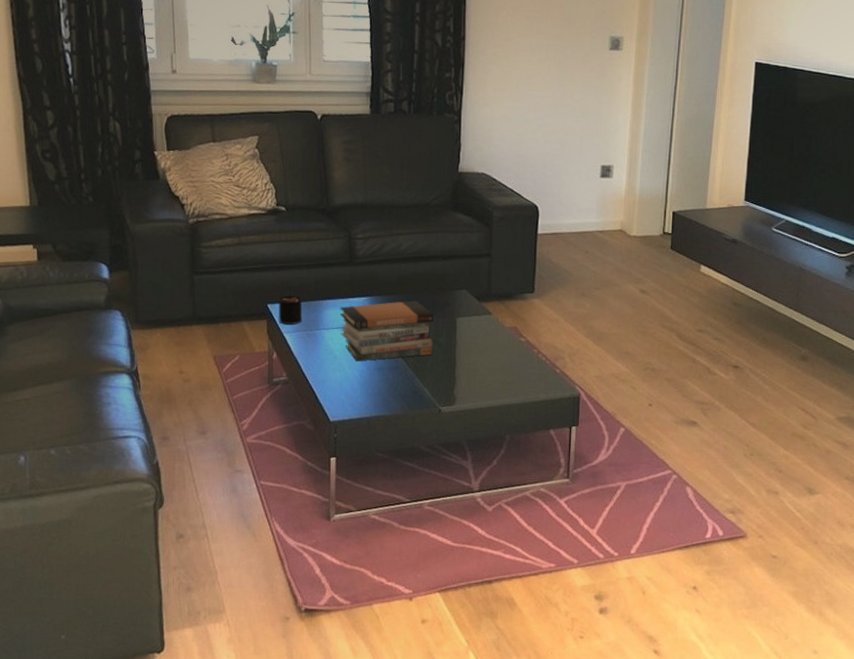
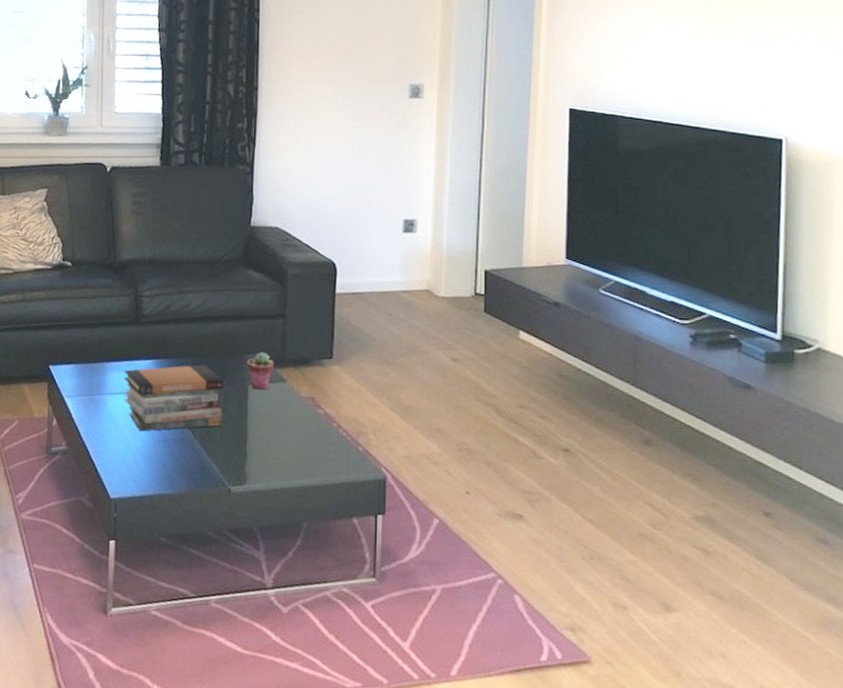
candle: present [277,287,303,325] -> none [59,347,86,388]
potted succulent: none [455,288,481,322] -> present [247,351,274,390]

